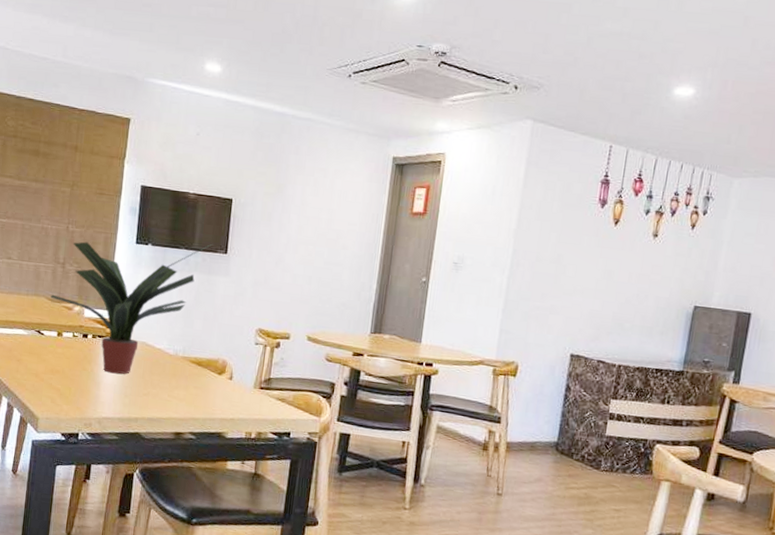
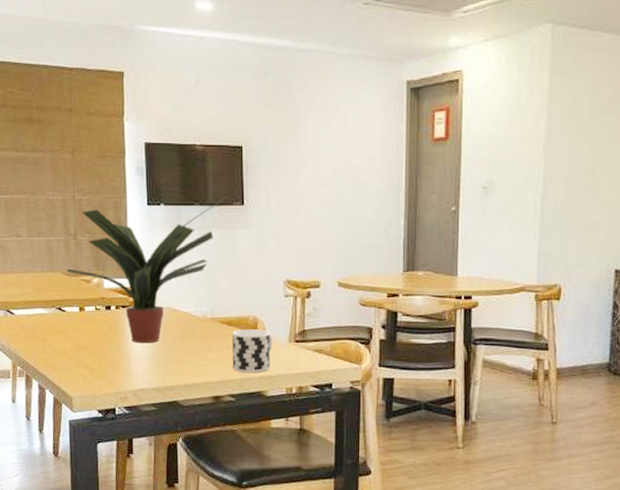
cup: none [196,370,239,414] -> present [232,329,273,373]

